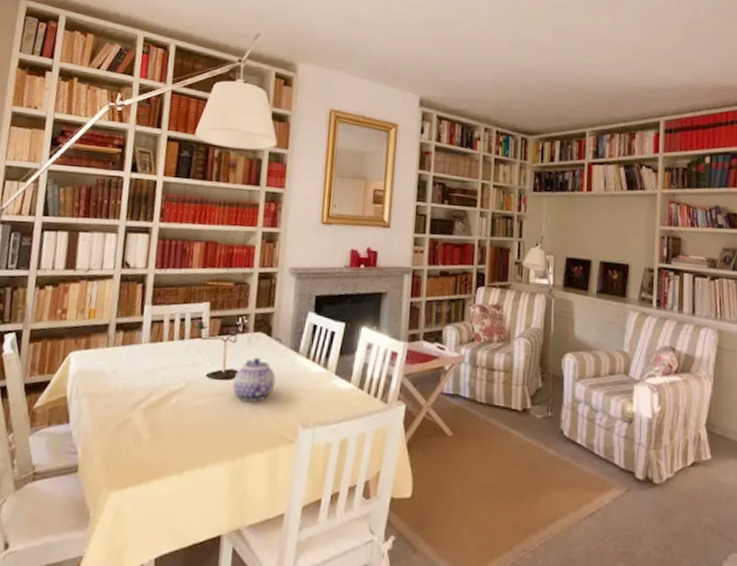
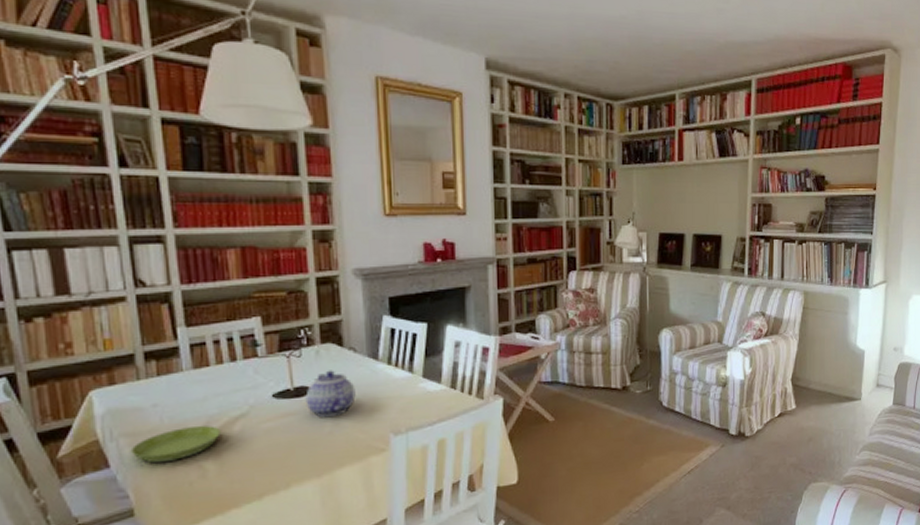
saucer: none [87,395,160,425] -> present [130,426,221,463]

